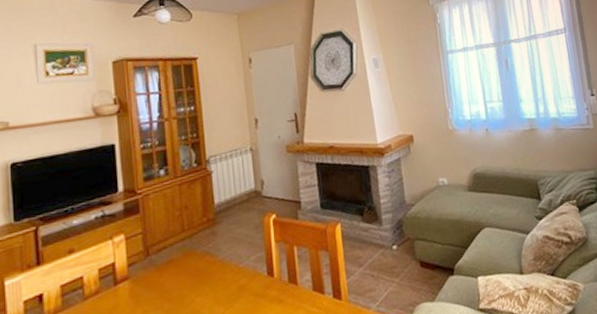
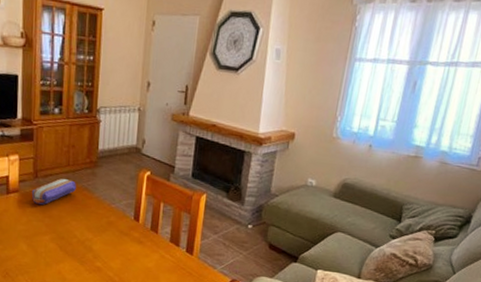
pencil case: none [143,247,196,289] -> present [31,178,76,206]

